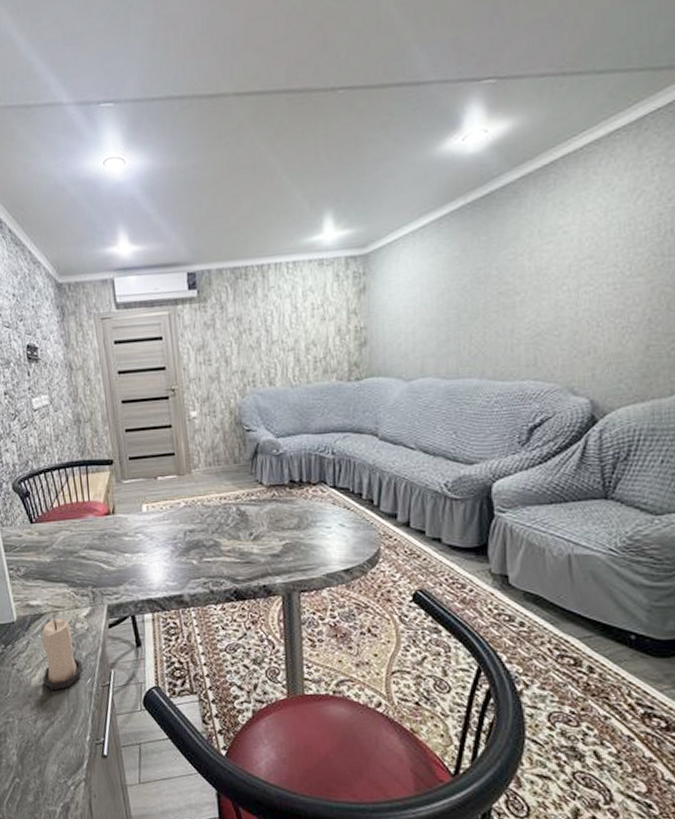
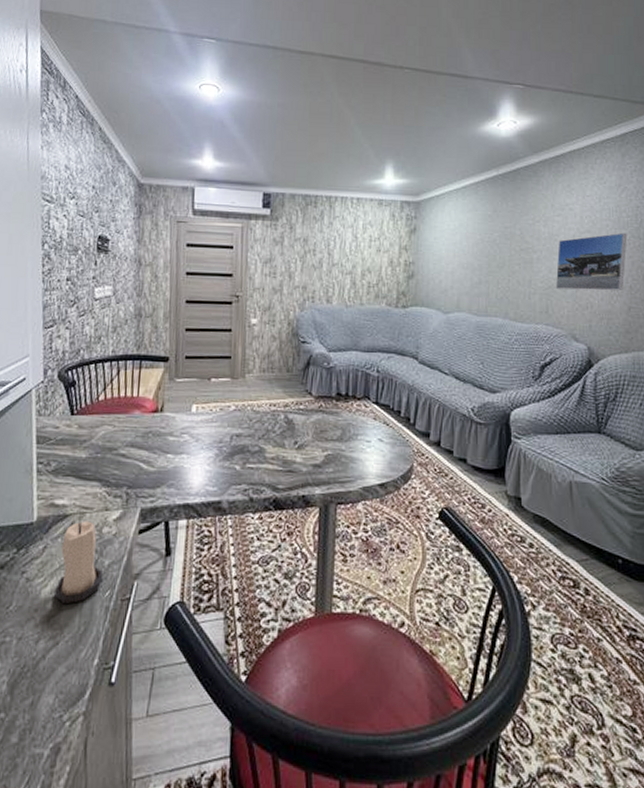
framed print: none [547,251,645,335] -> present [556,232,627,291]

